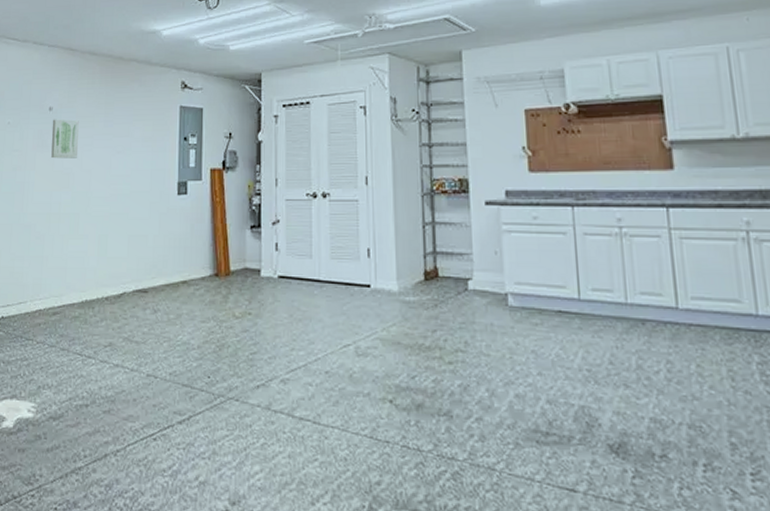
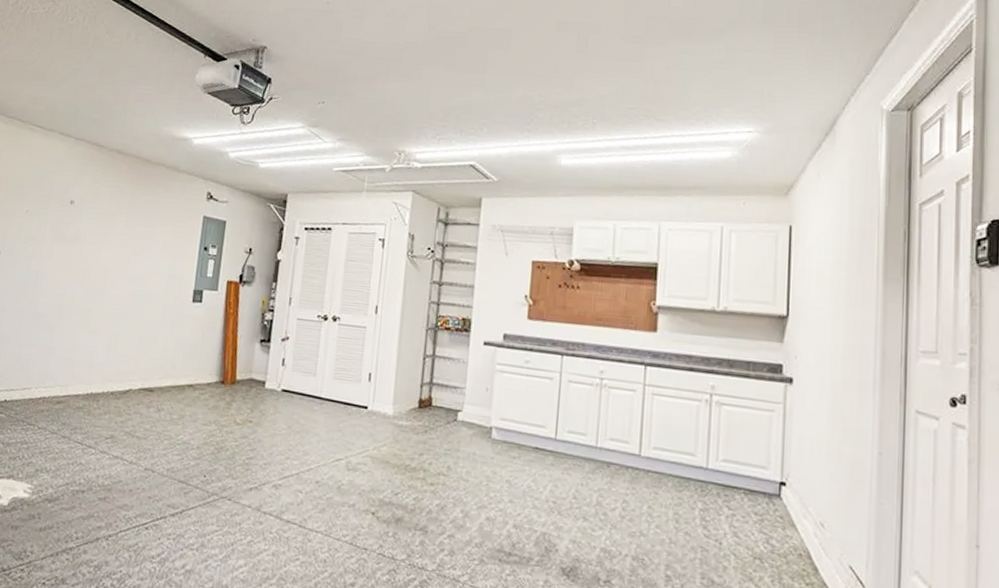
wall art: present [51,119,79,159] -> none [68,213,100,255]

